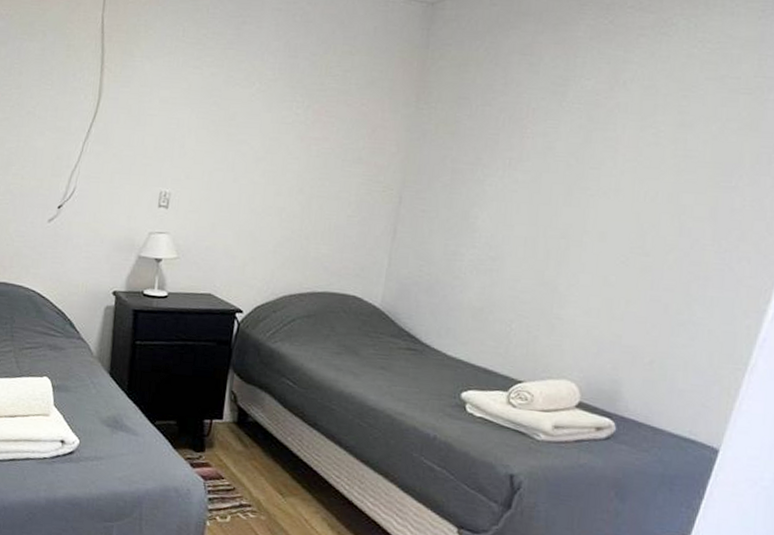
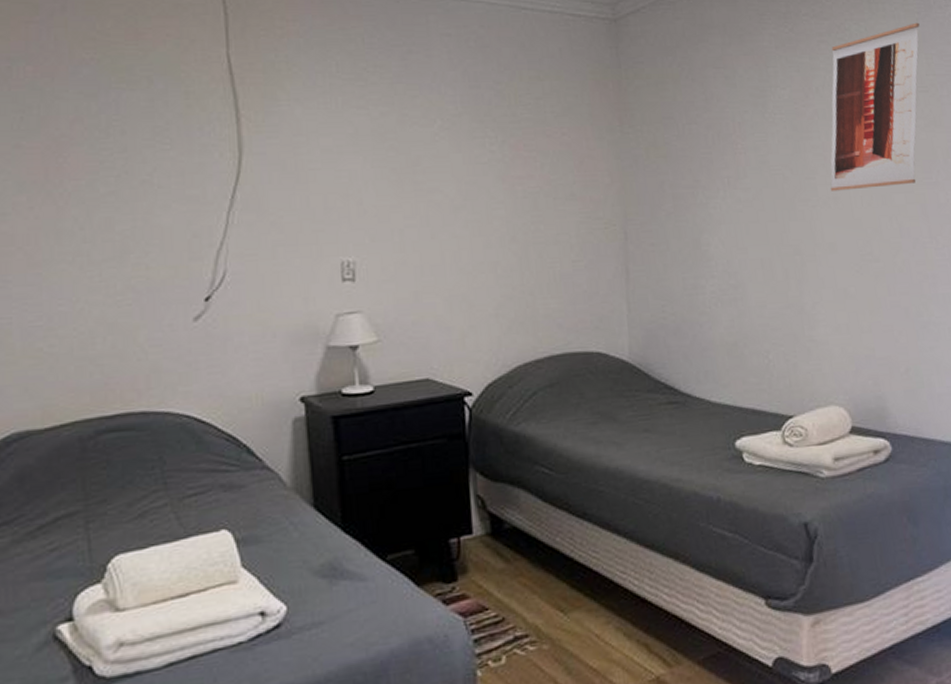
wall art: none [613,21,761,186] -> present [830,22,920,191]

